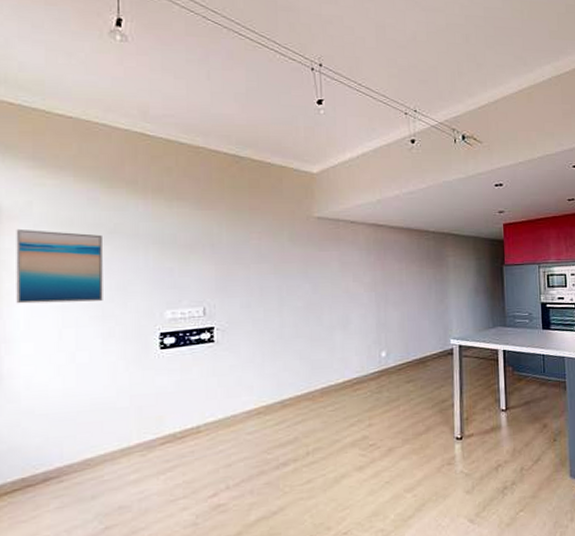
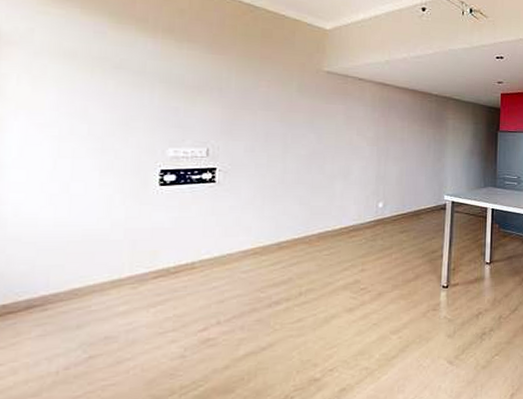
wall art: present [16,228,103,304] -> none [9,54,107,134]

